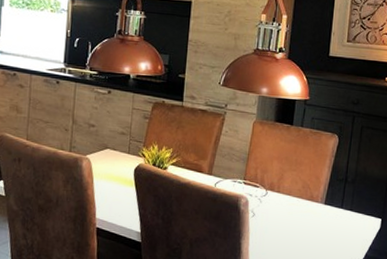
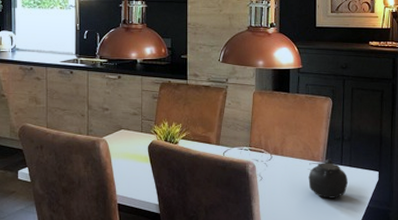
teapot: none [304,199,347,243] -> present [308,158,348,199]

